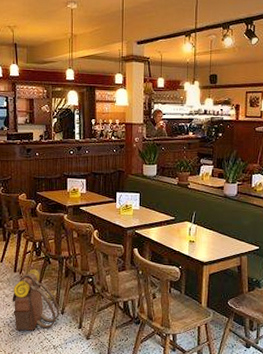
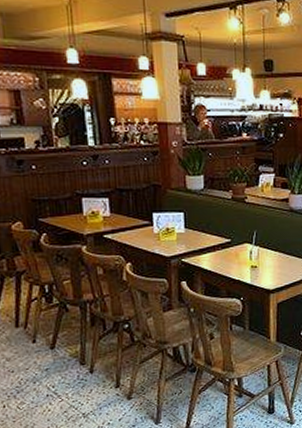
backpack: present [12,268,60,331] -> none [16,320,88,403]

